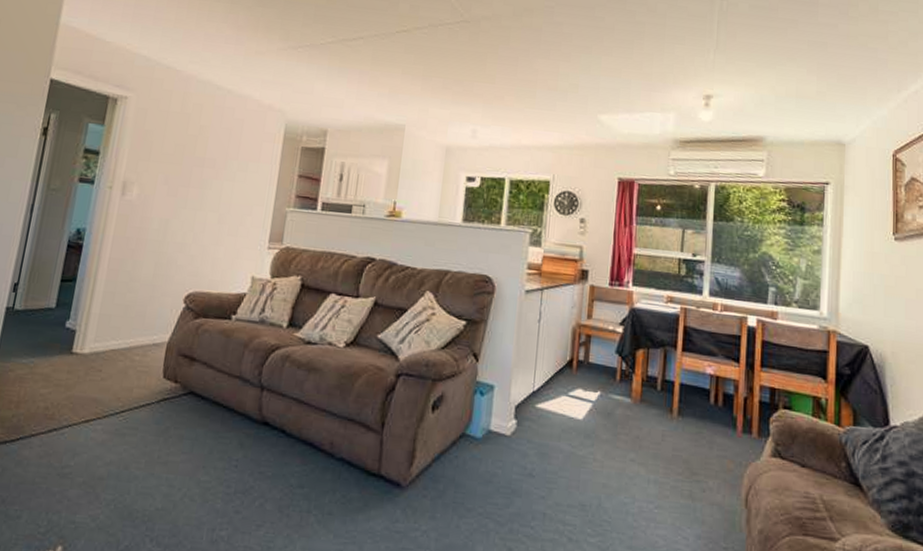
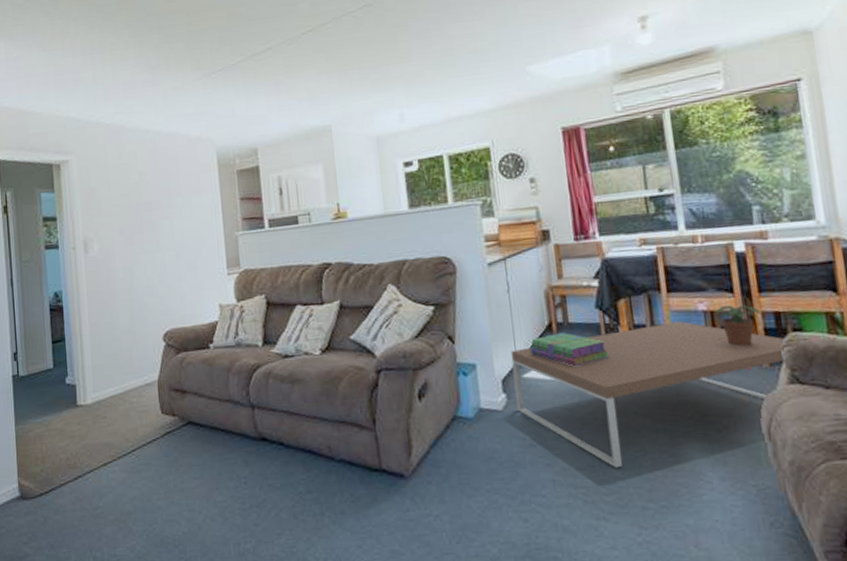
coffee table: none [524,378,777,511] -> present [511,321,787,468]
stack of books: none [547,370,620,406] -> present [529,333,610,367]
potted plant: none [720,373,759,415] -> present [715,304,761,347]

